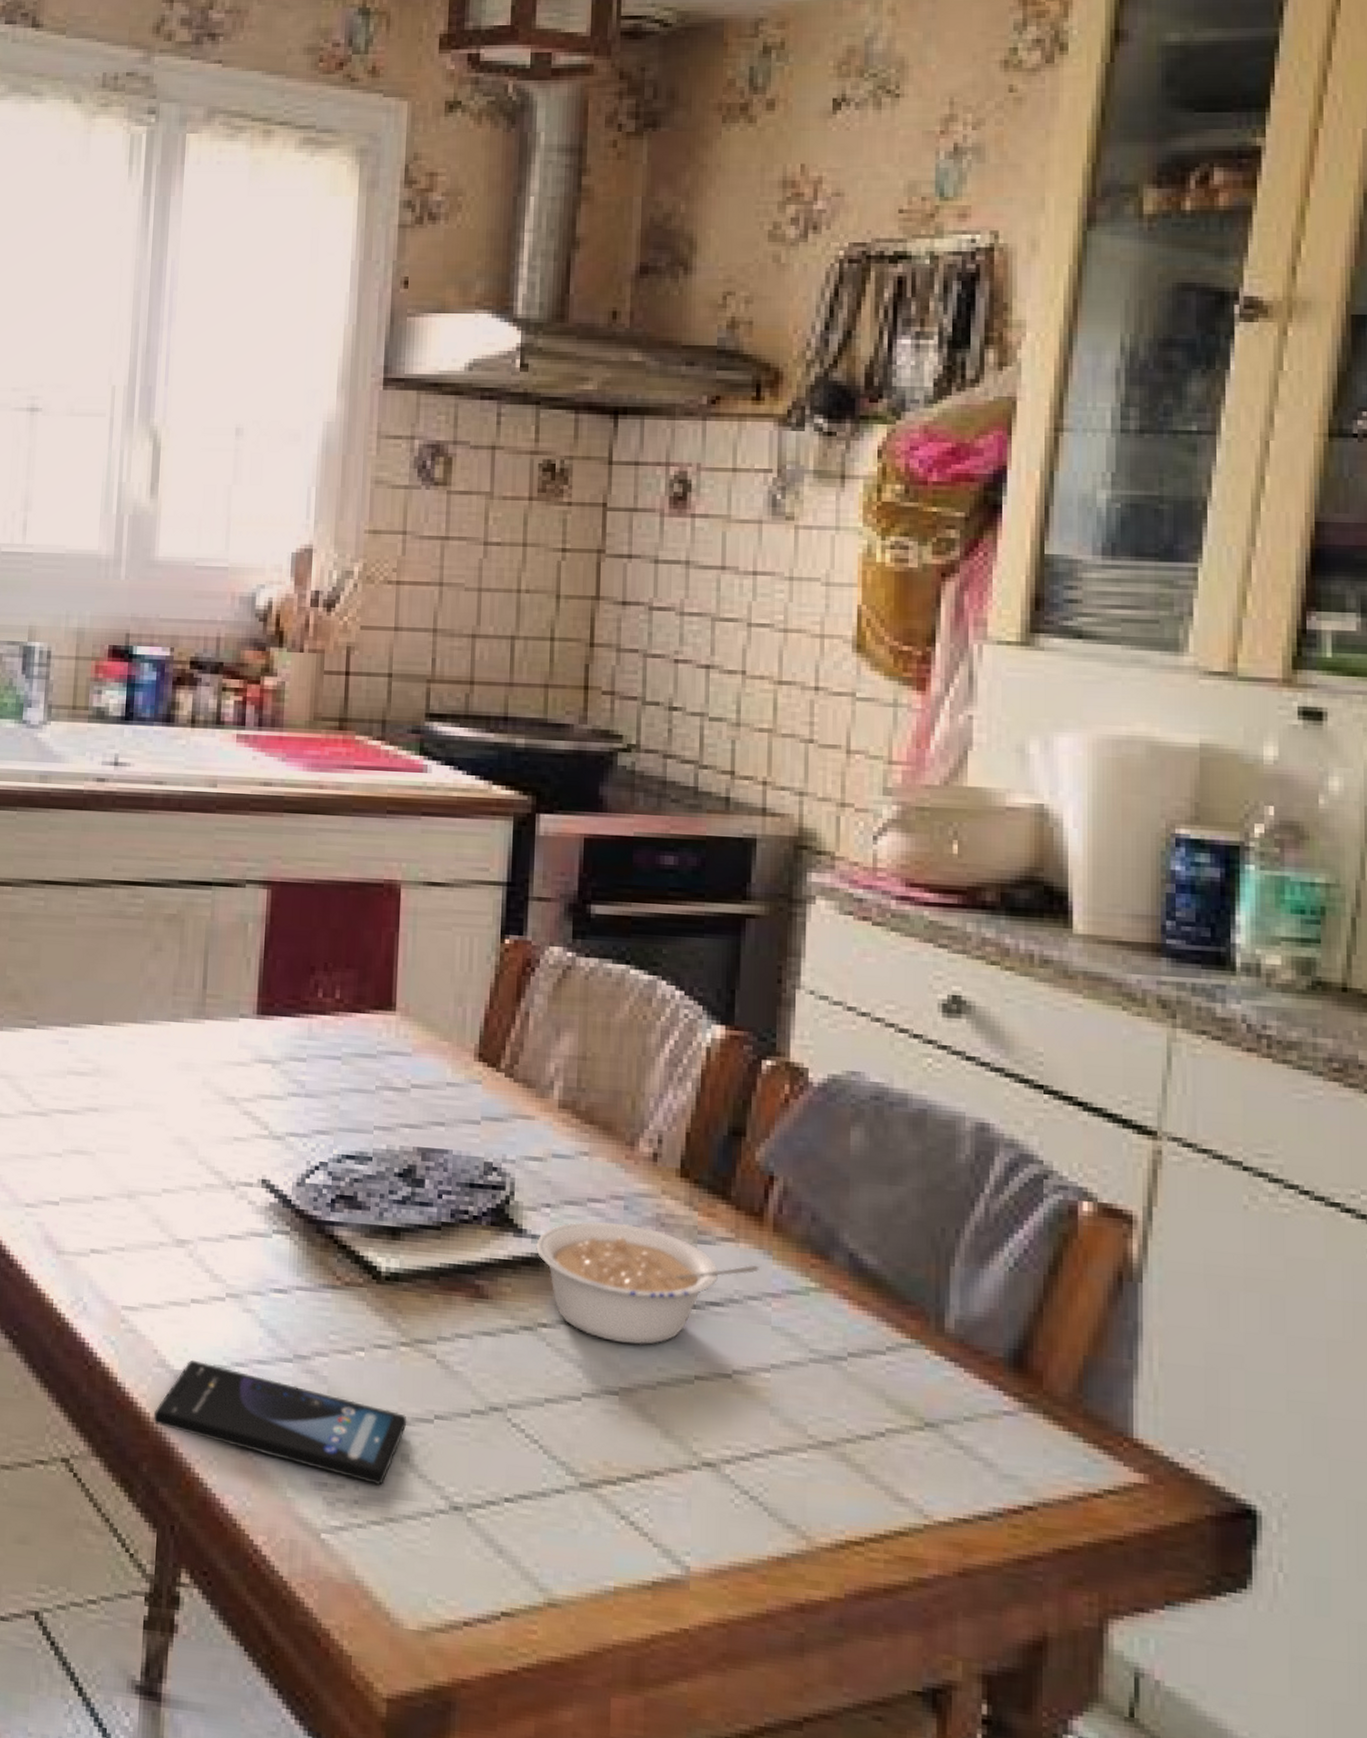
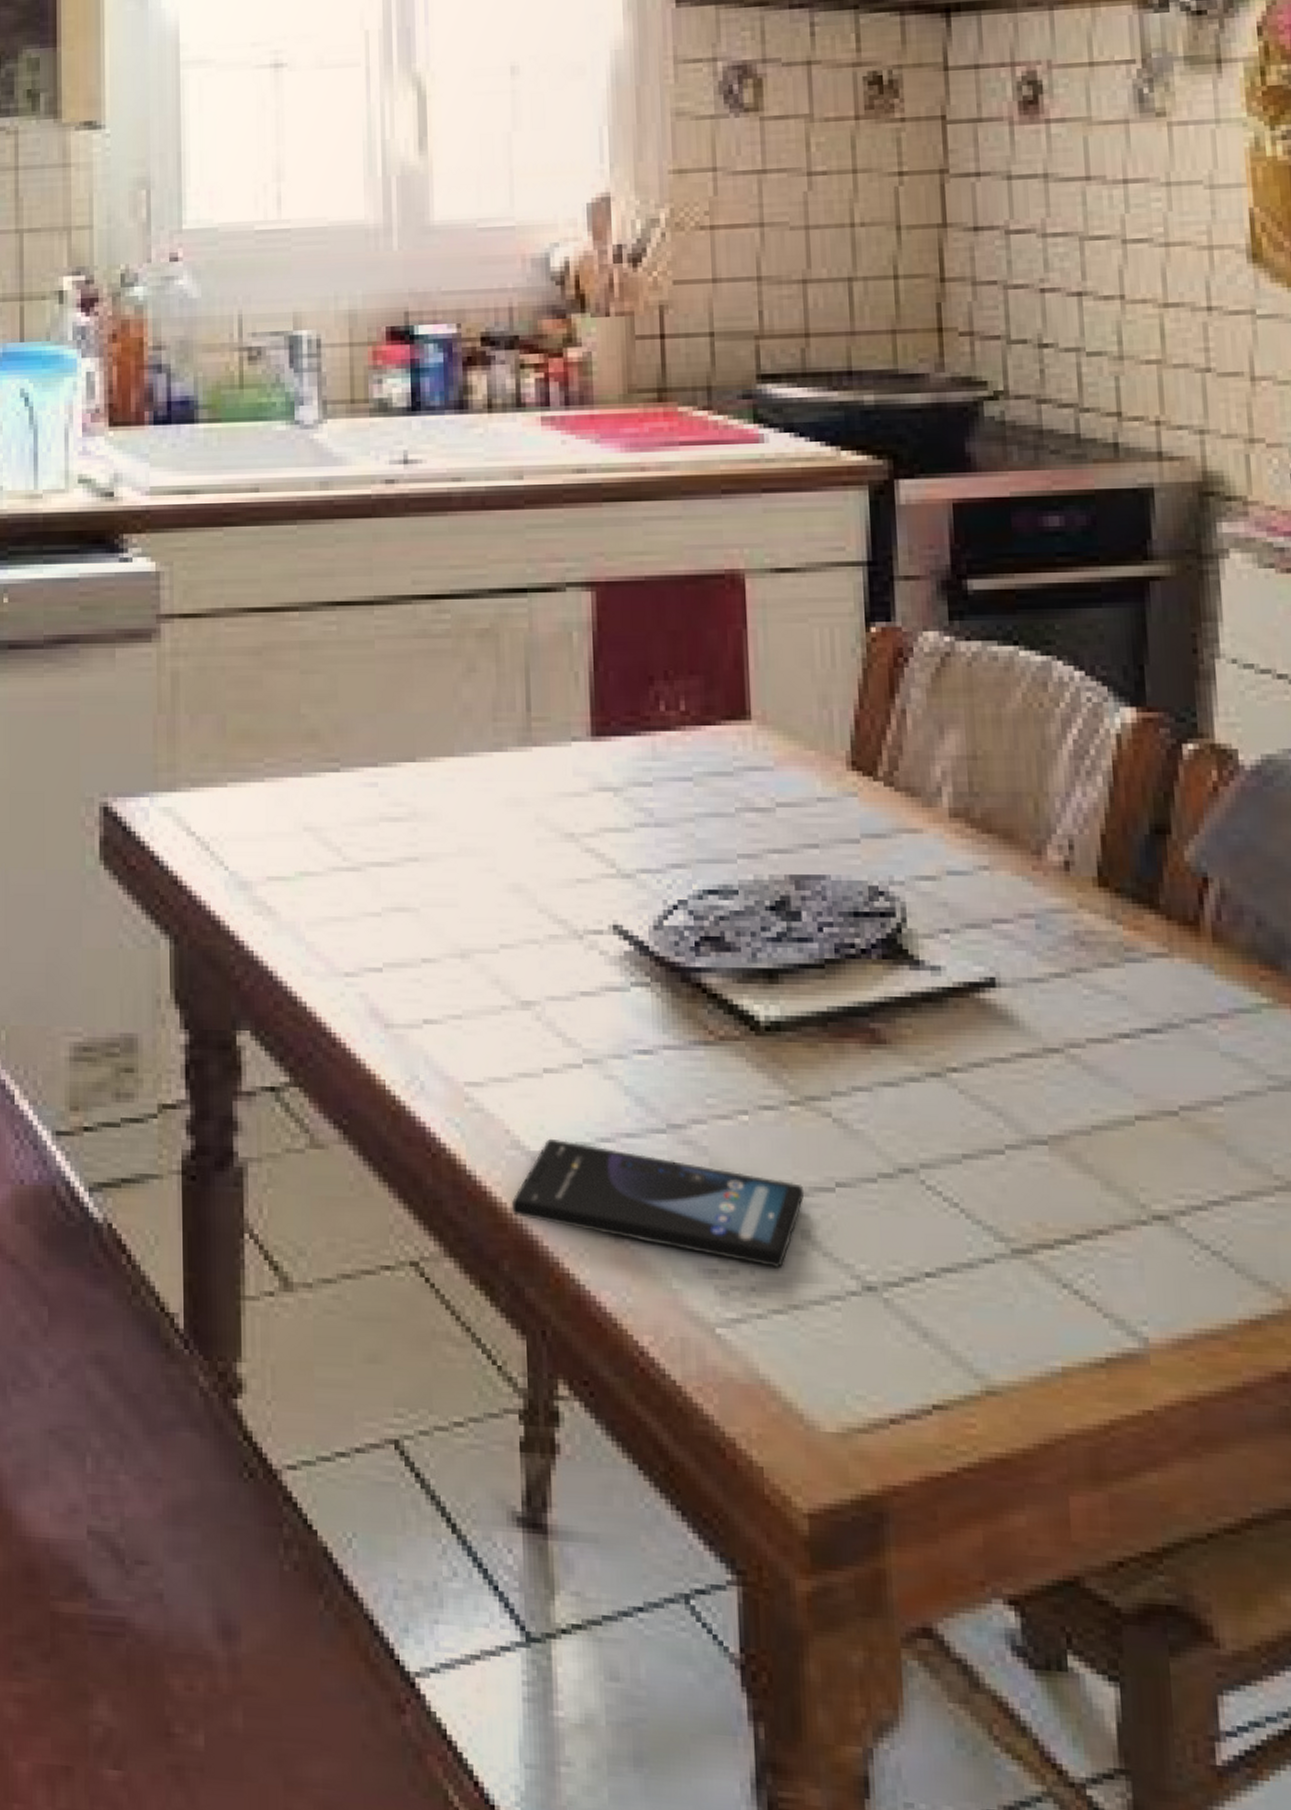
legume: present [536,1221,759,1345] -> none [937,945,1200,1085]

